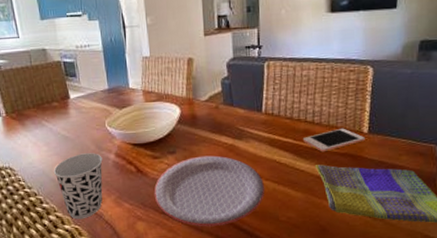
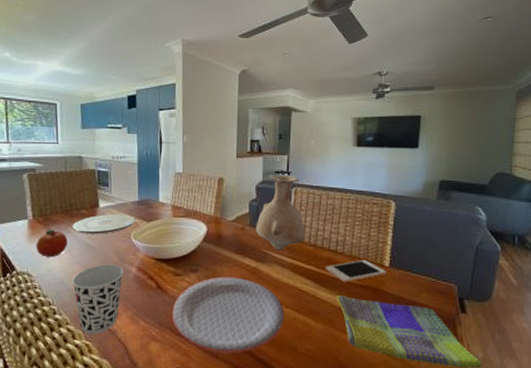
fruit: none [13,124,44,152] -> present [36,229,68,258]
plate: none [46,103,108,126] -> present [72,213,136,234]
vase: none [230,49,281,126] -> present [256,175,305,251]

